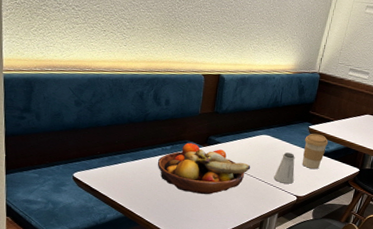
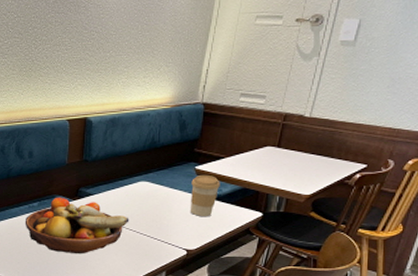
saltshaker: present [274,152,296,184] -> none [157,200,182,236]

